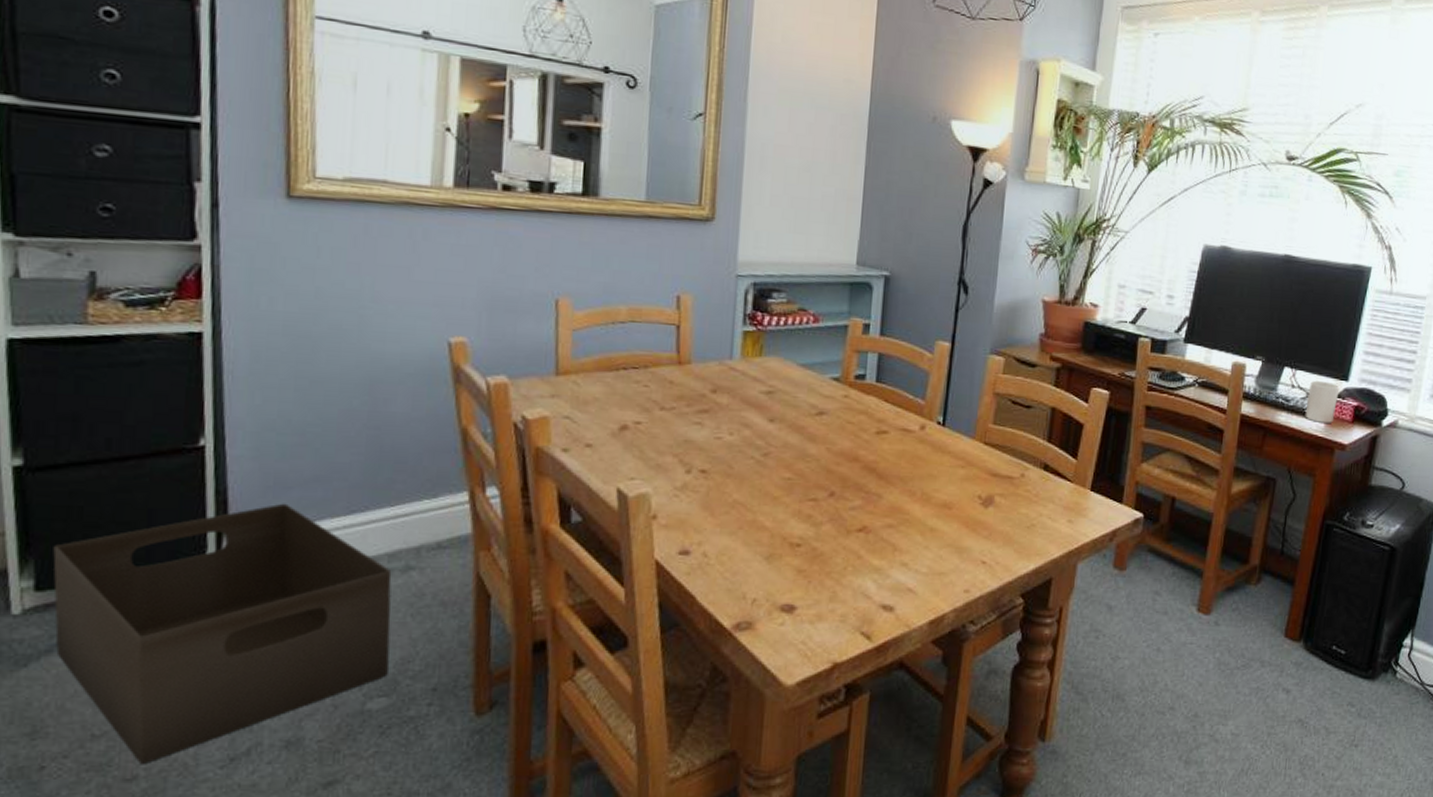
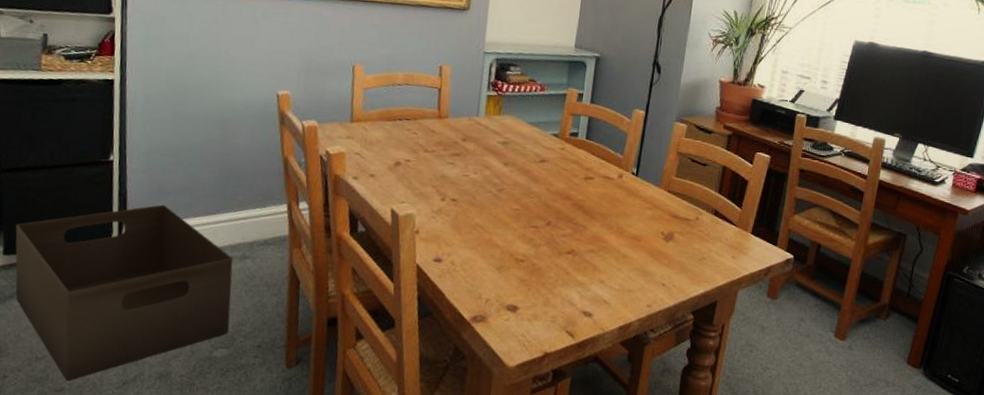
mug: present [1305,380,1340,423] -> none [934,156,966,192]

